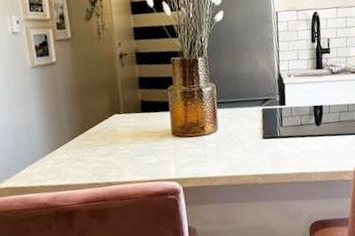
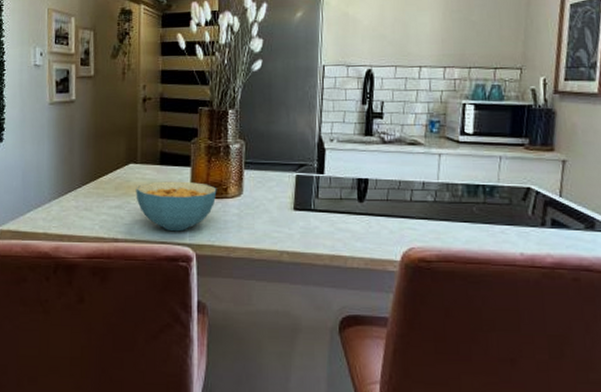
cereal bowl: none [122,124,195,170] -> present [136,181,217,232]

